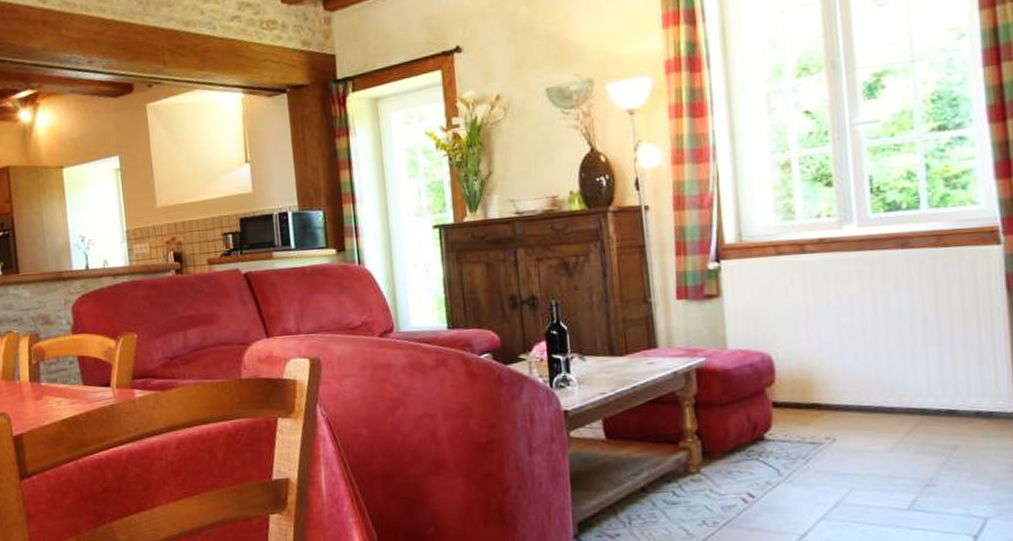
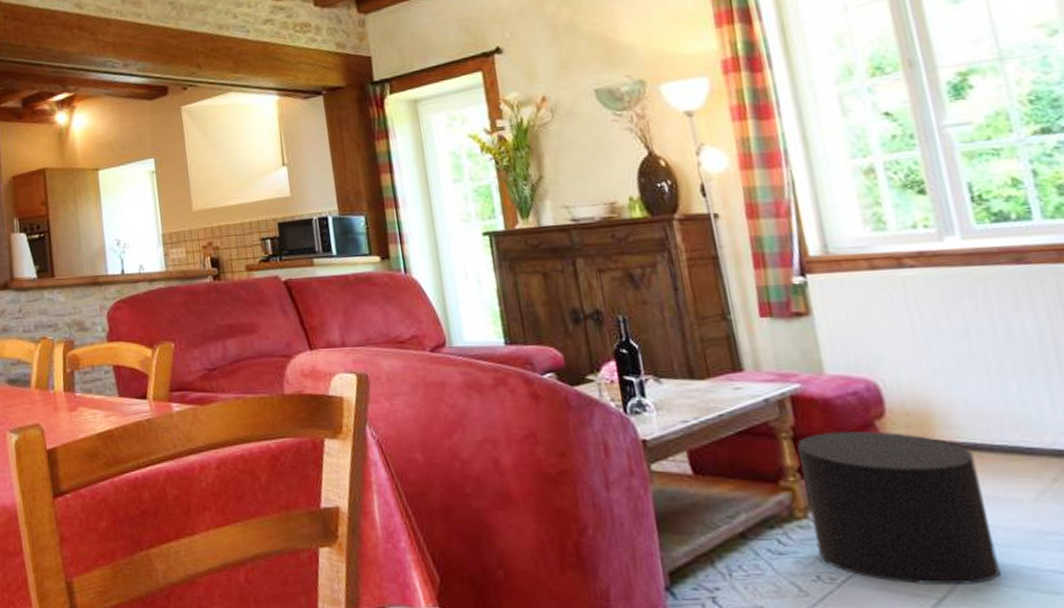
stool: none [698,397,853,524] -> present [797,431,1001,584]

